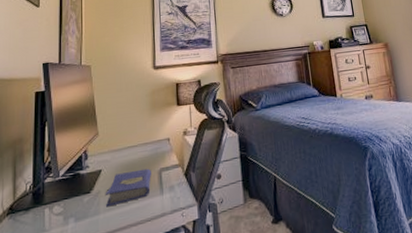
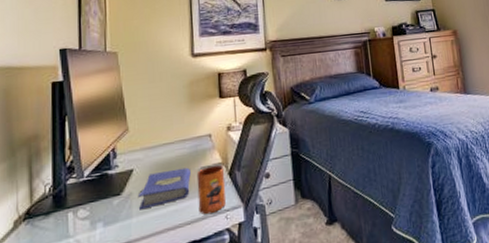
mug: none [156,166,183,212] -> present [196,165,227,215]

